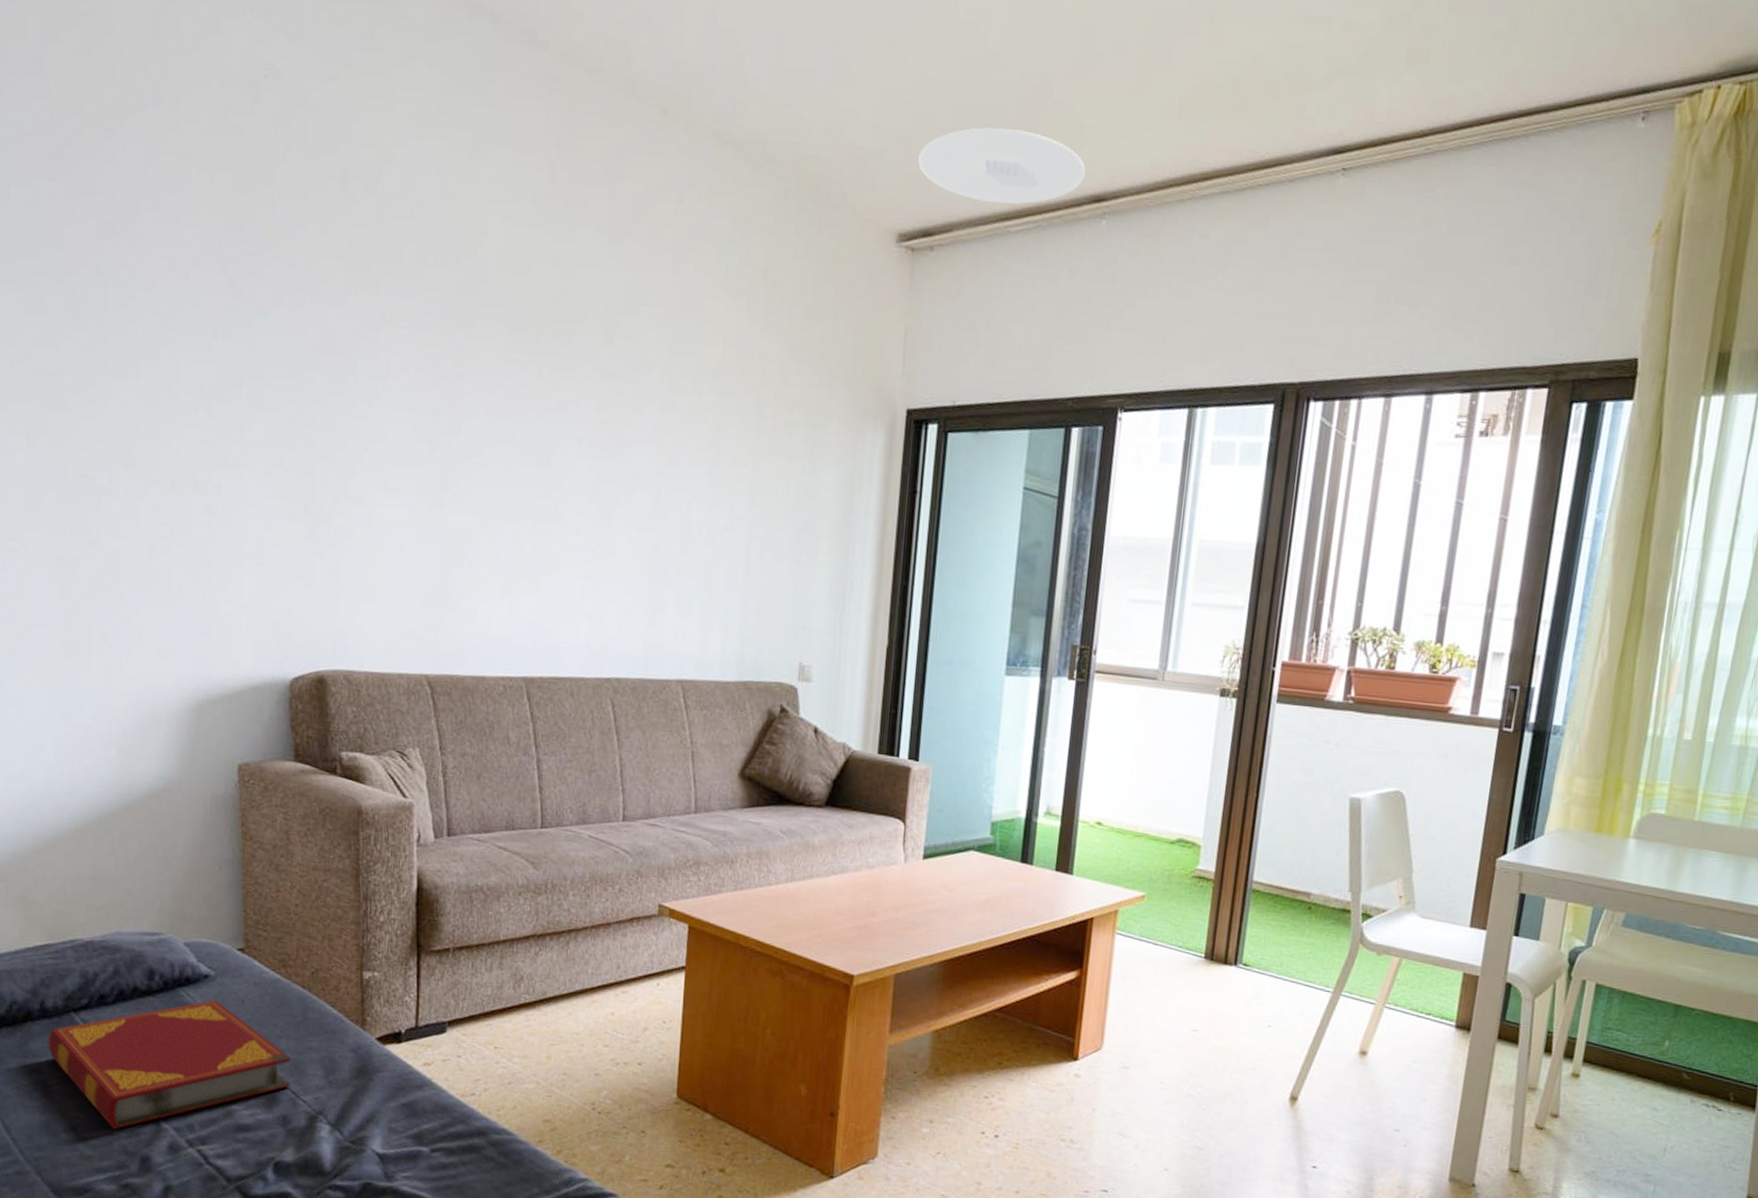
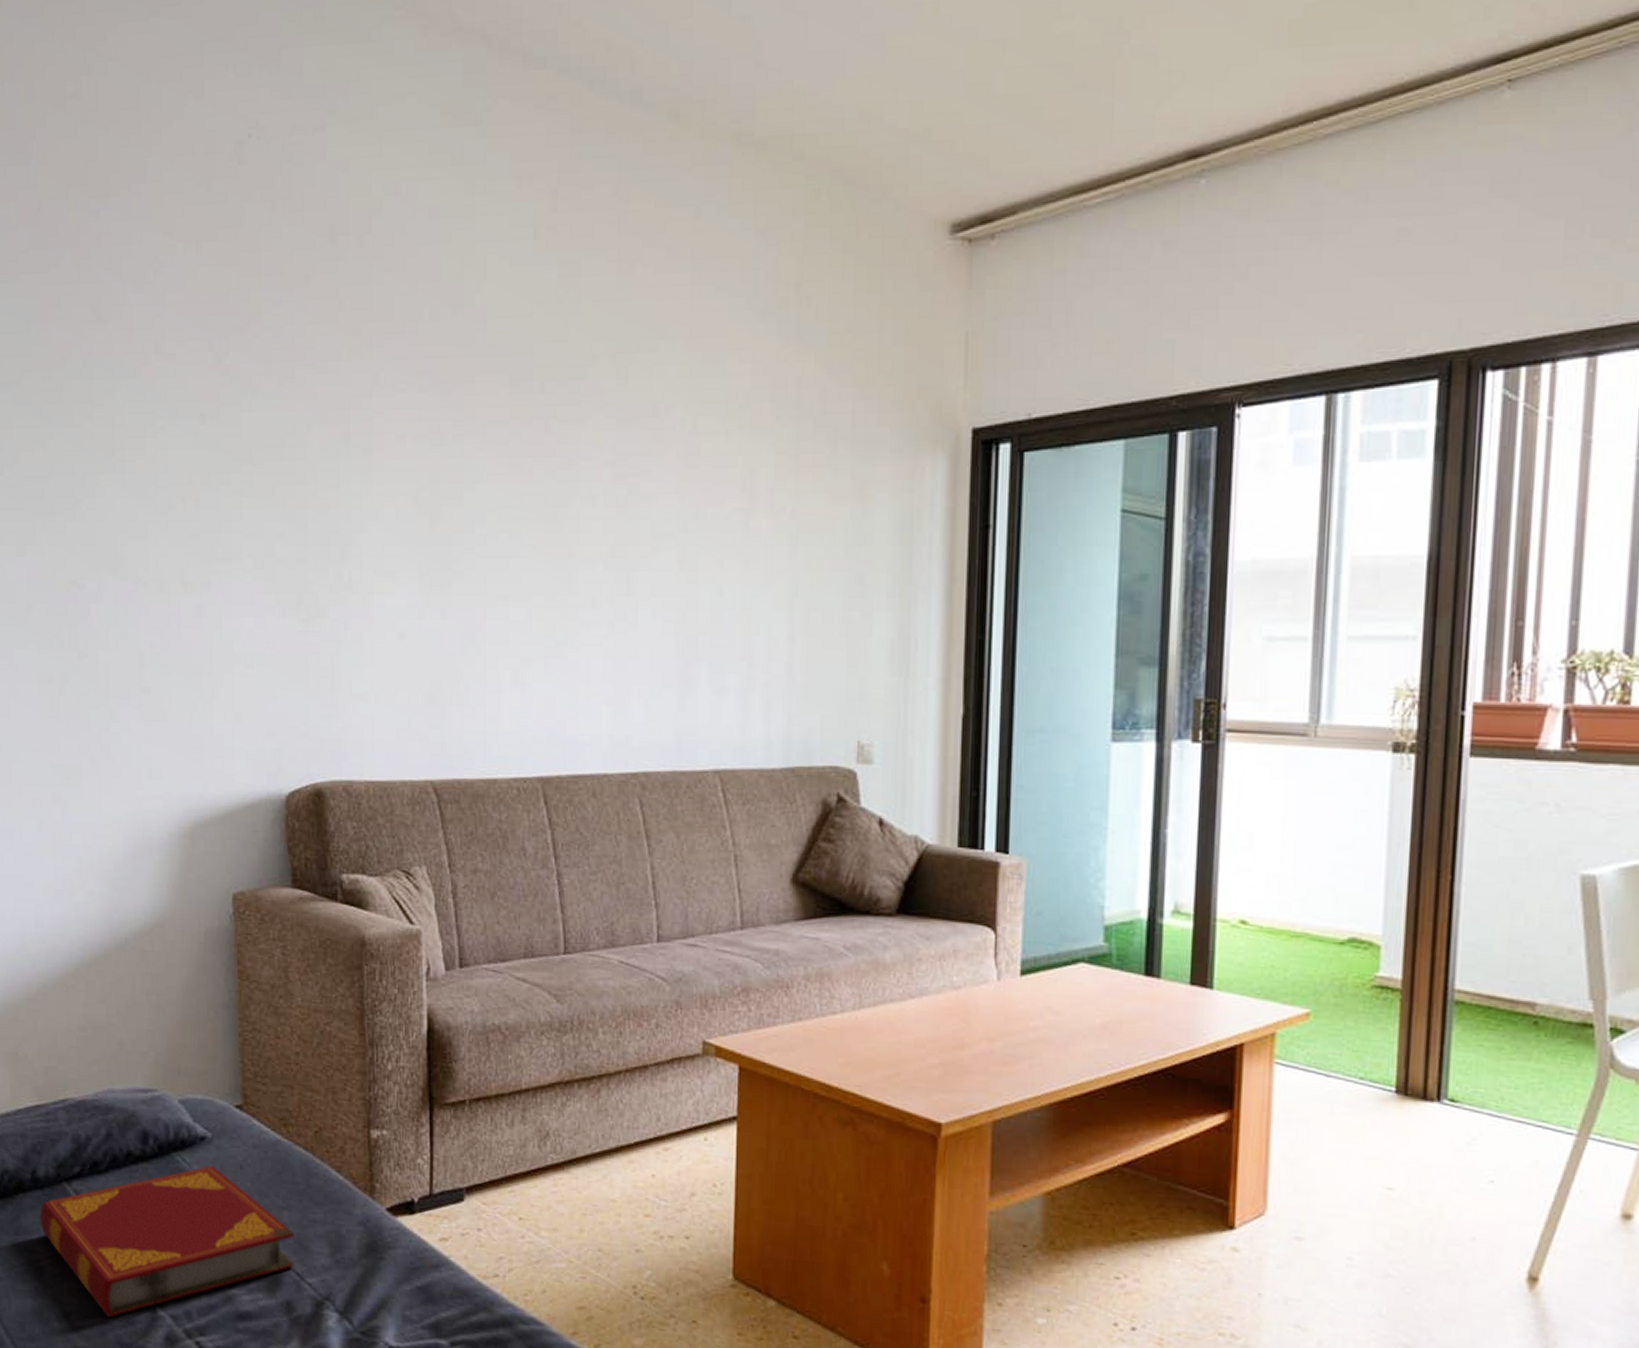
ceiling light: present [918,127,1086,204] -> none [971,85,1177,175]

